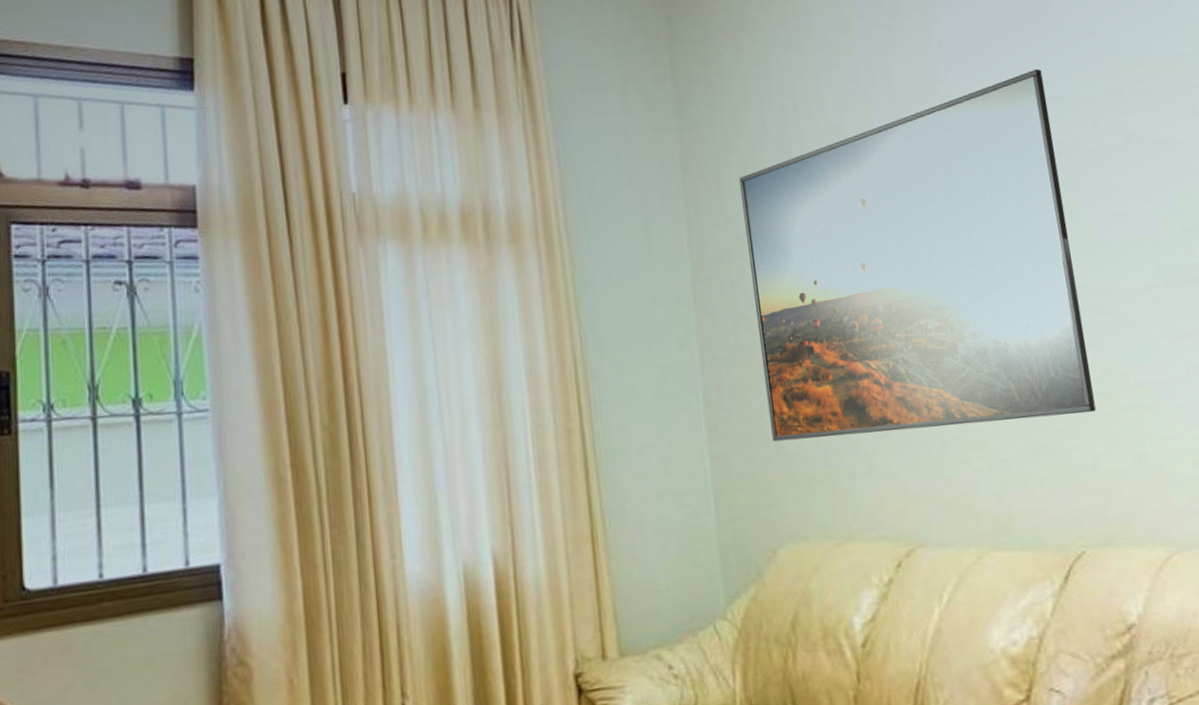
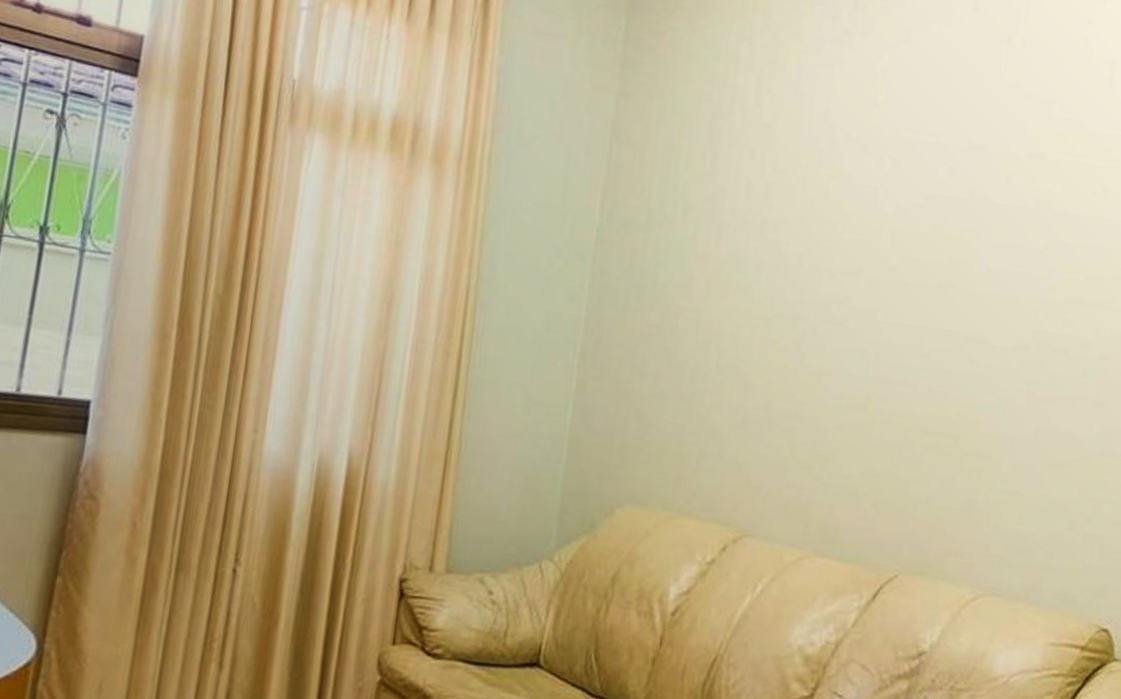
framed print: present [739,68,1096,442] -> none [635,116,974,451]

